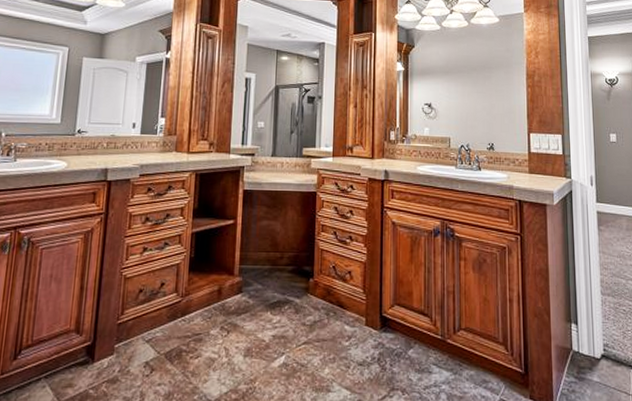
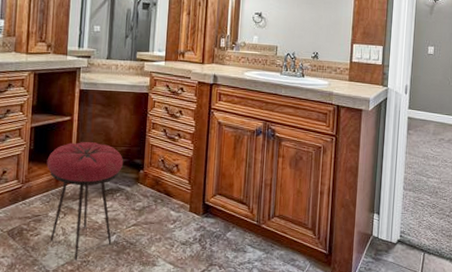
stool: none [208,248,292,387] -> present [46,142,124,260]

